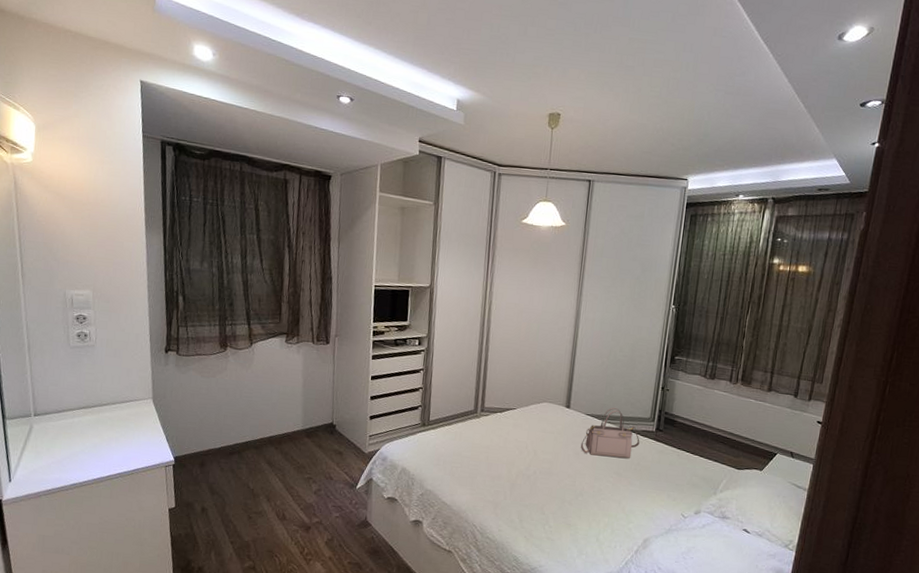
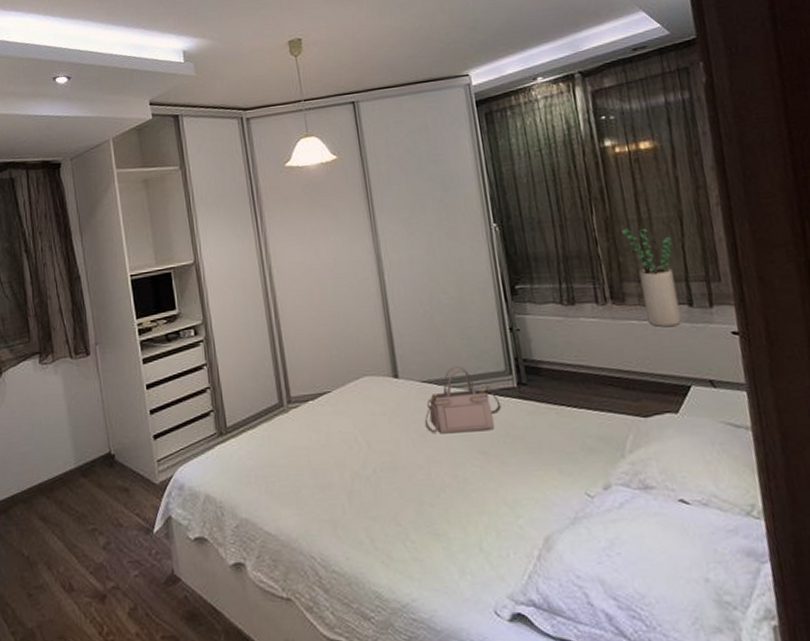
vase: none [762,327,799,410] -> present [621,224,682,328]

